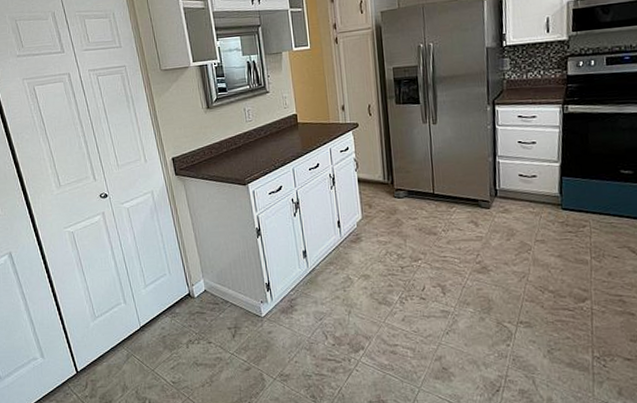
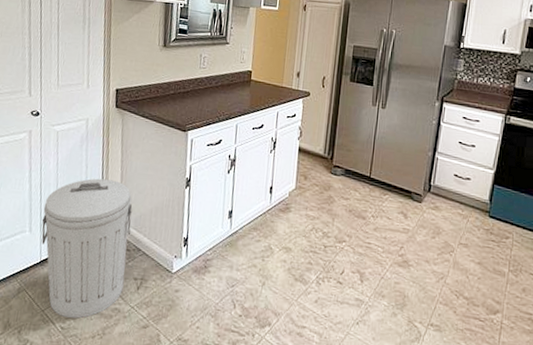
trash can: none [132,243,220,373] -> present [41,178,133,319]

